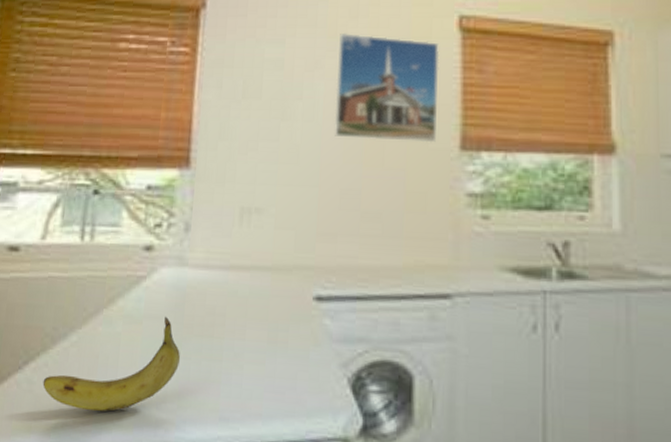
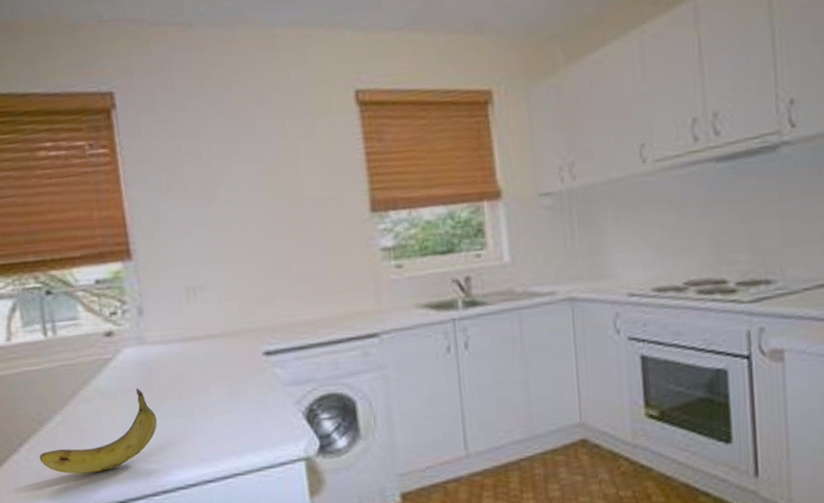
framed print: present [334,32,440,143] -> none [248,117,349,214]

